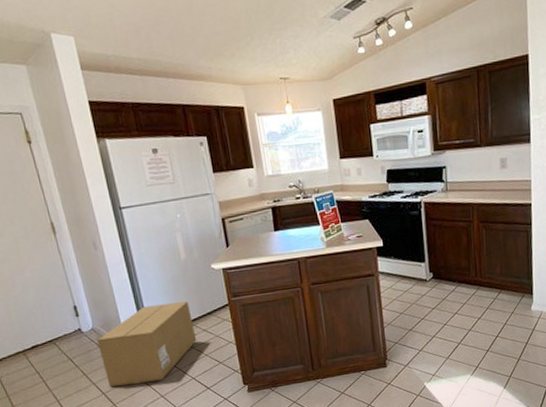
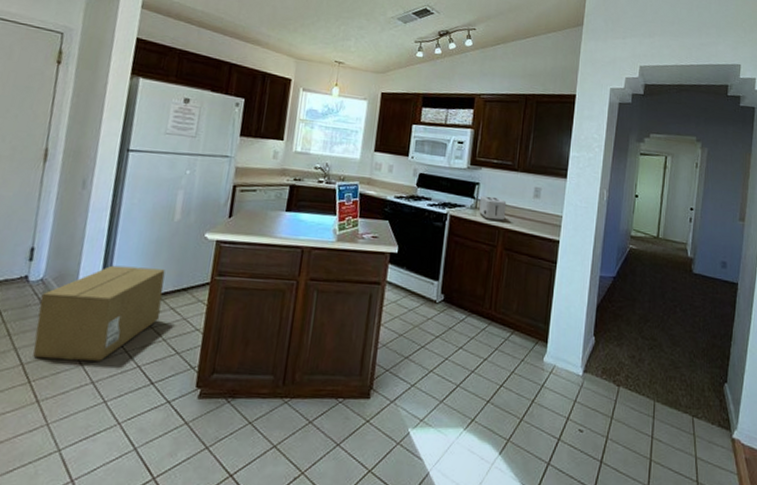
toaster: none [449,175,477,200] -> present [479,195,507,221]

